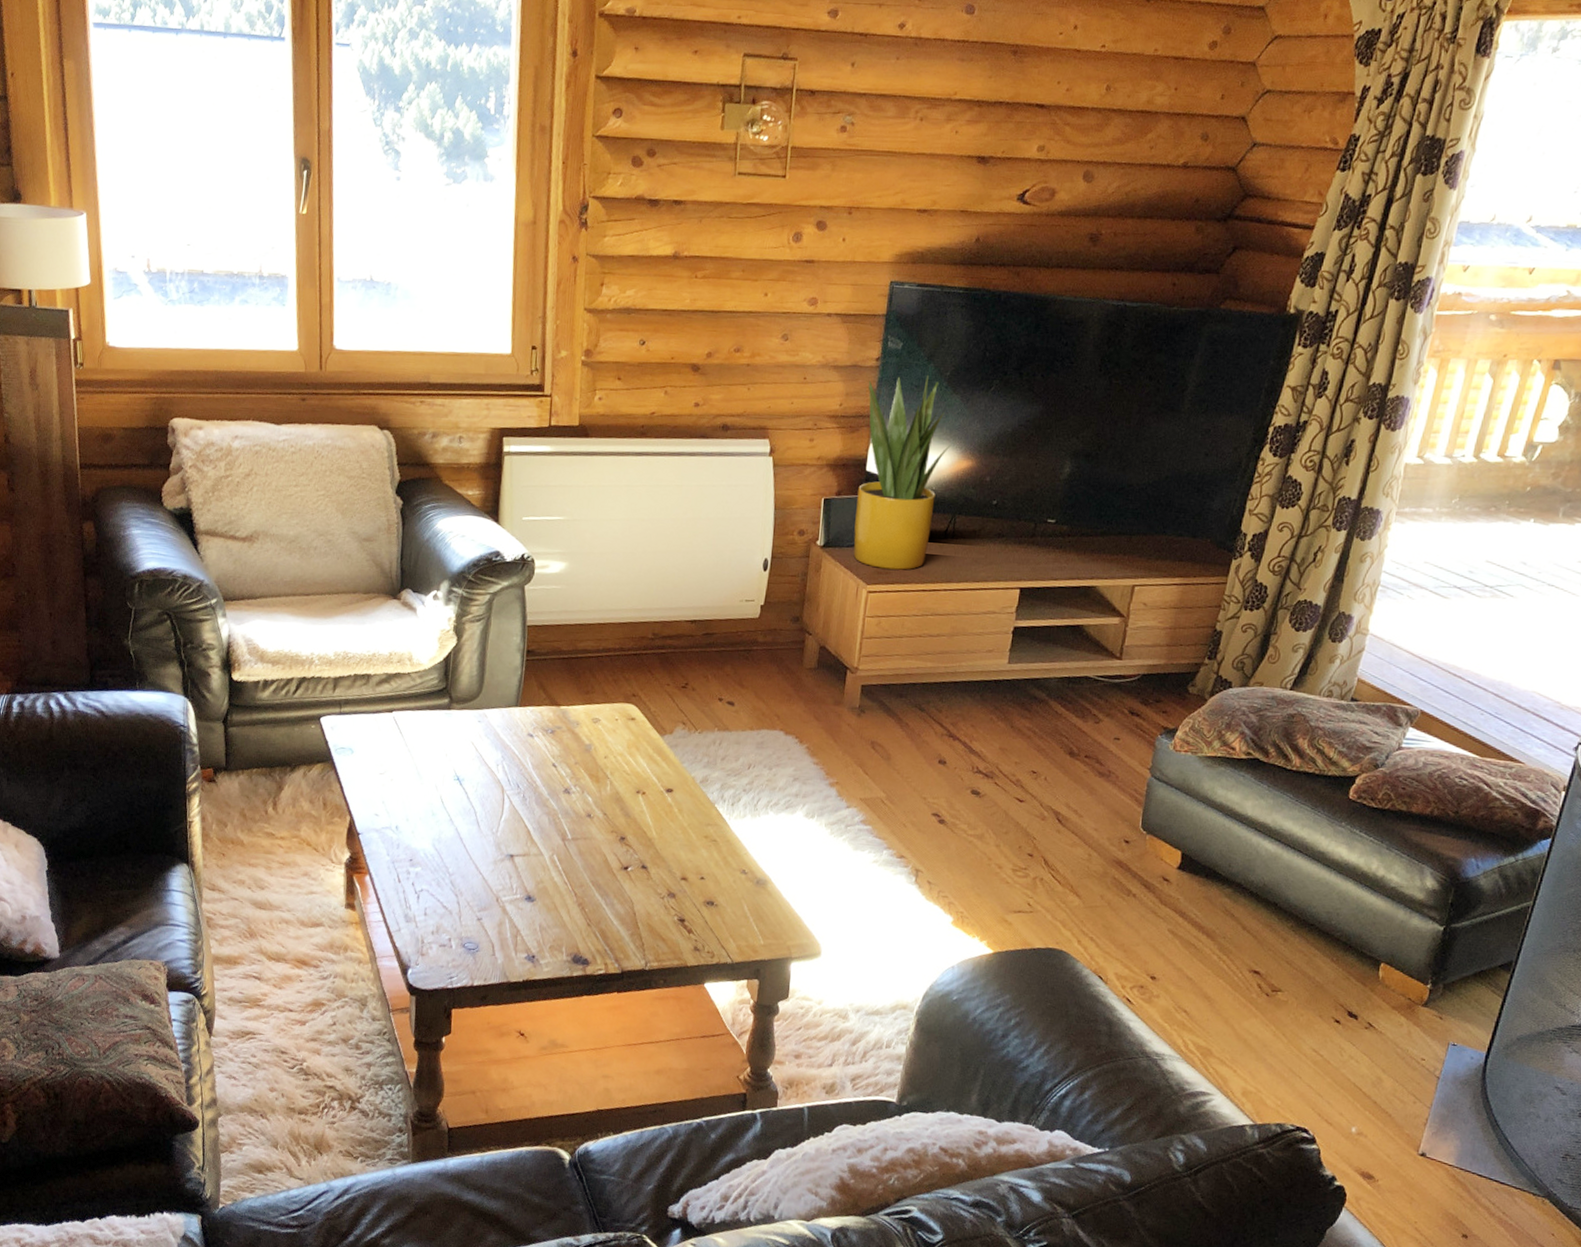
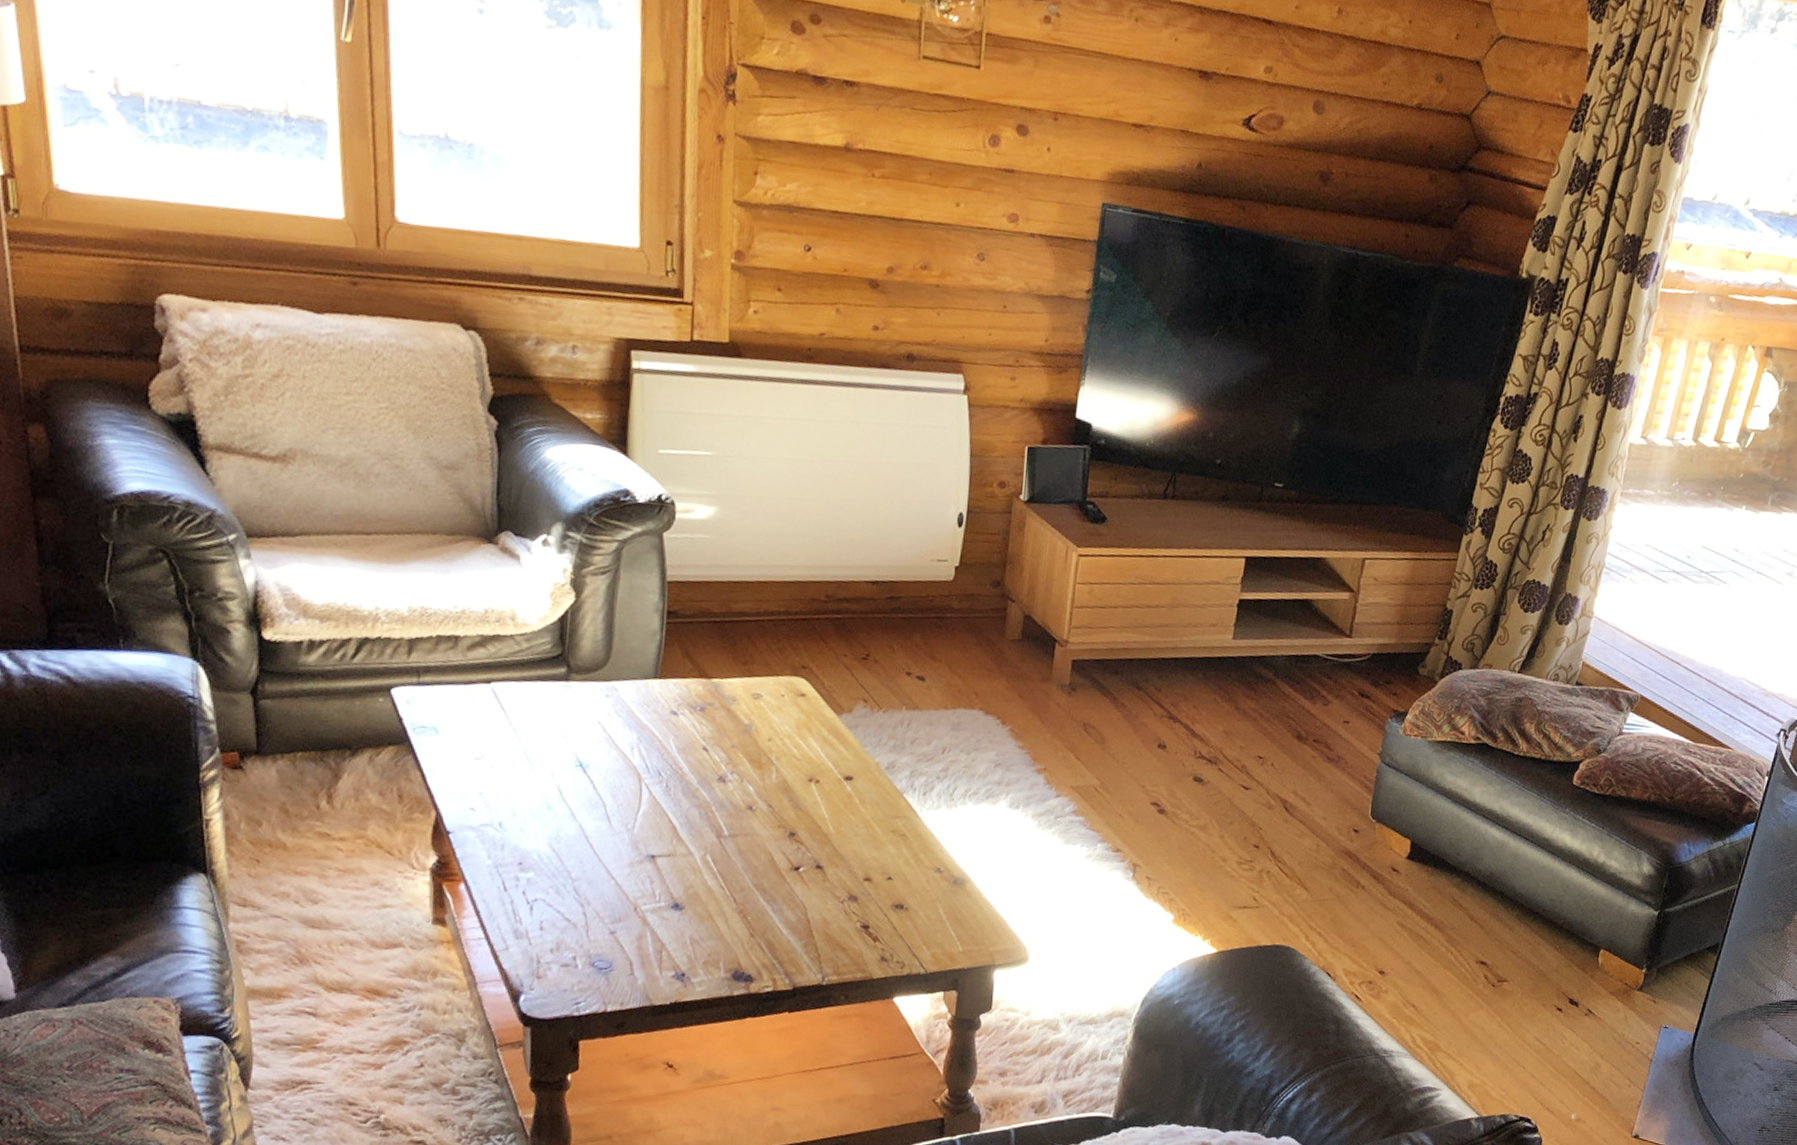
planter: present [853,375,954,570] -> none [1062,313,1173,533]

